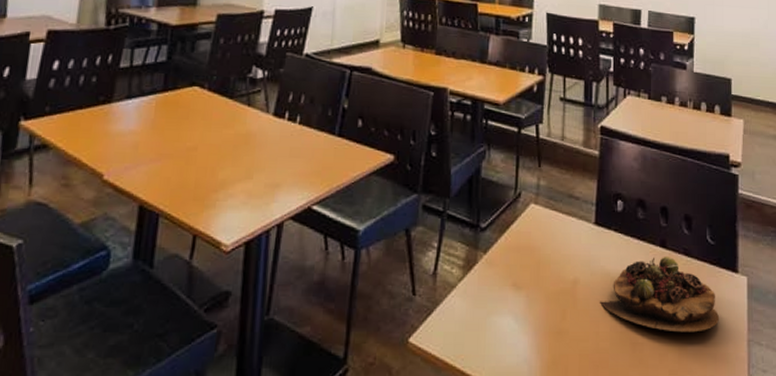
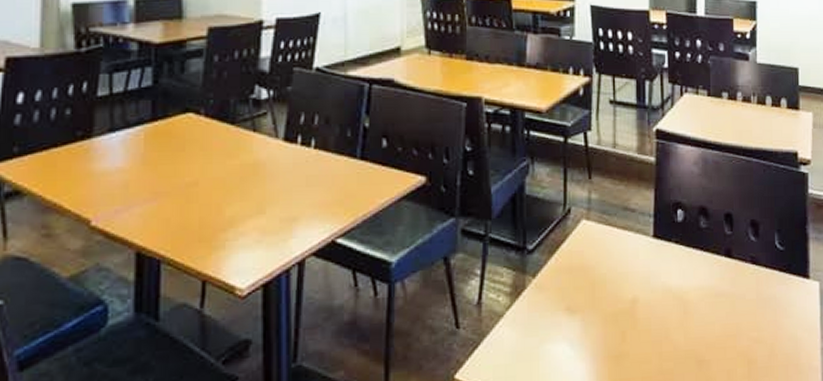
succulent plant: present [600,256,719,333] -> none [662,266,790,346]

